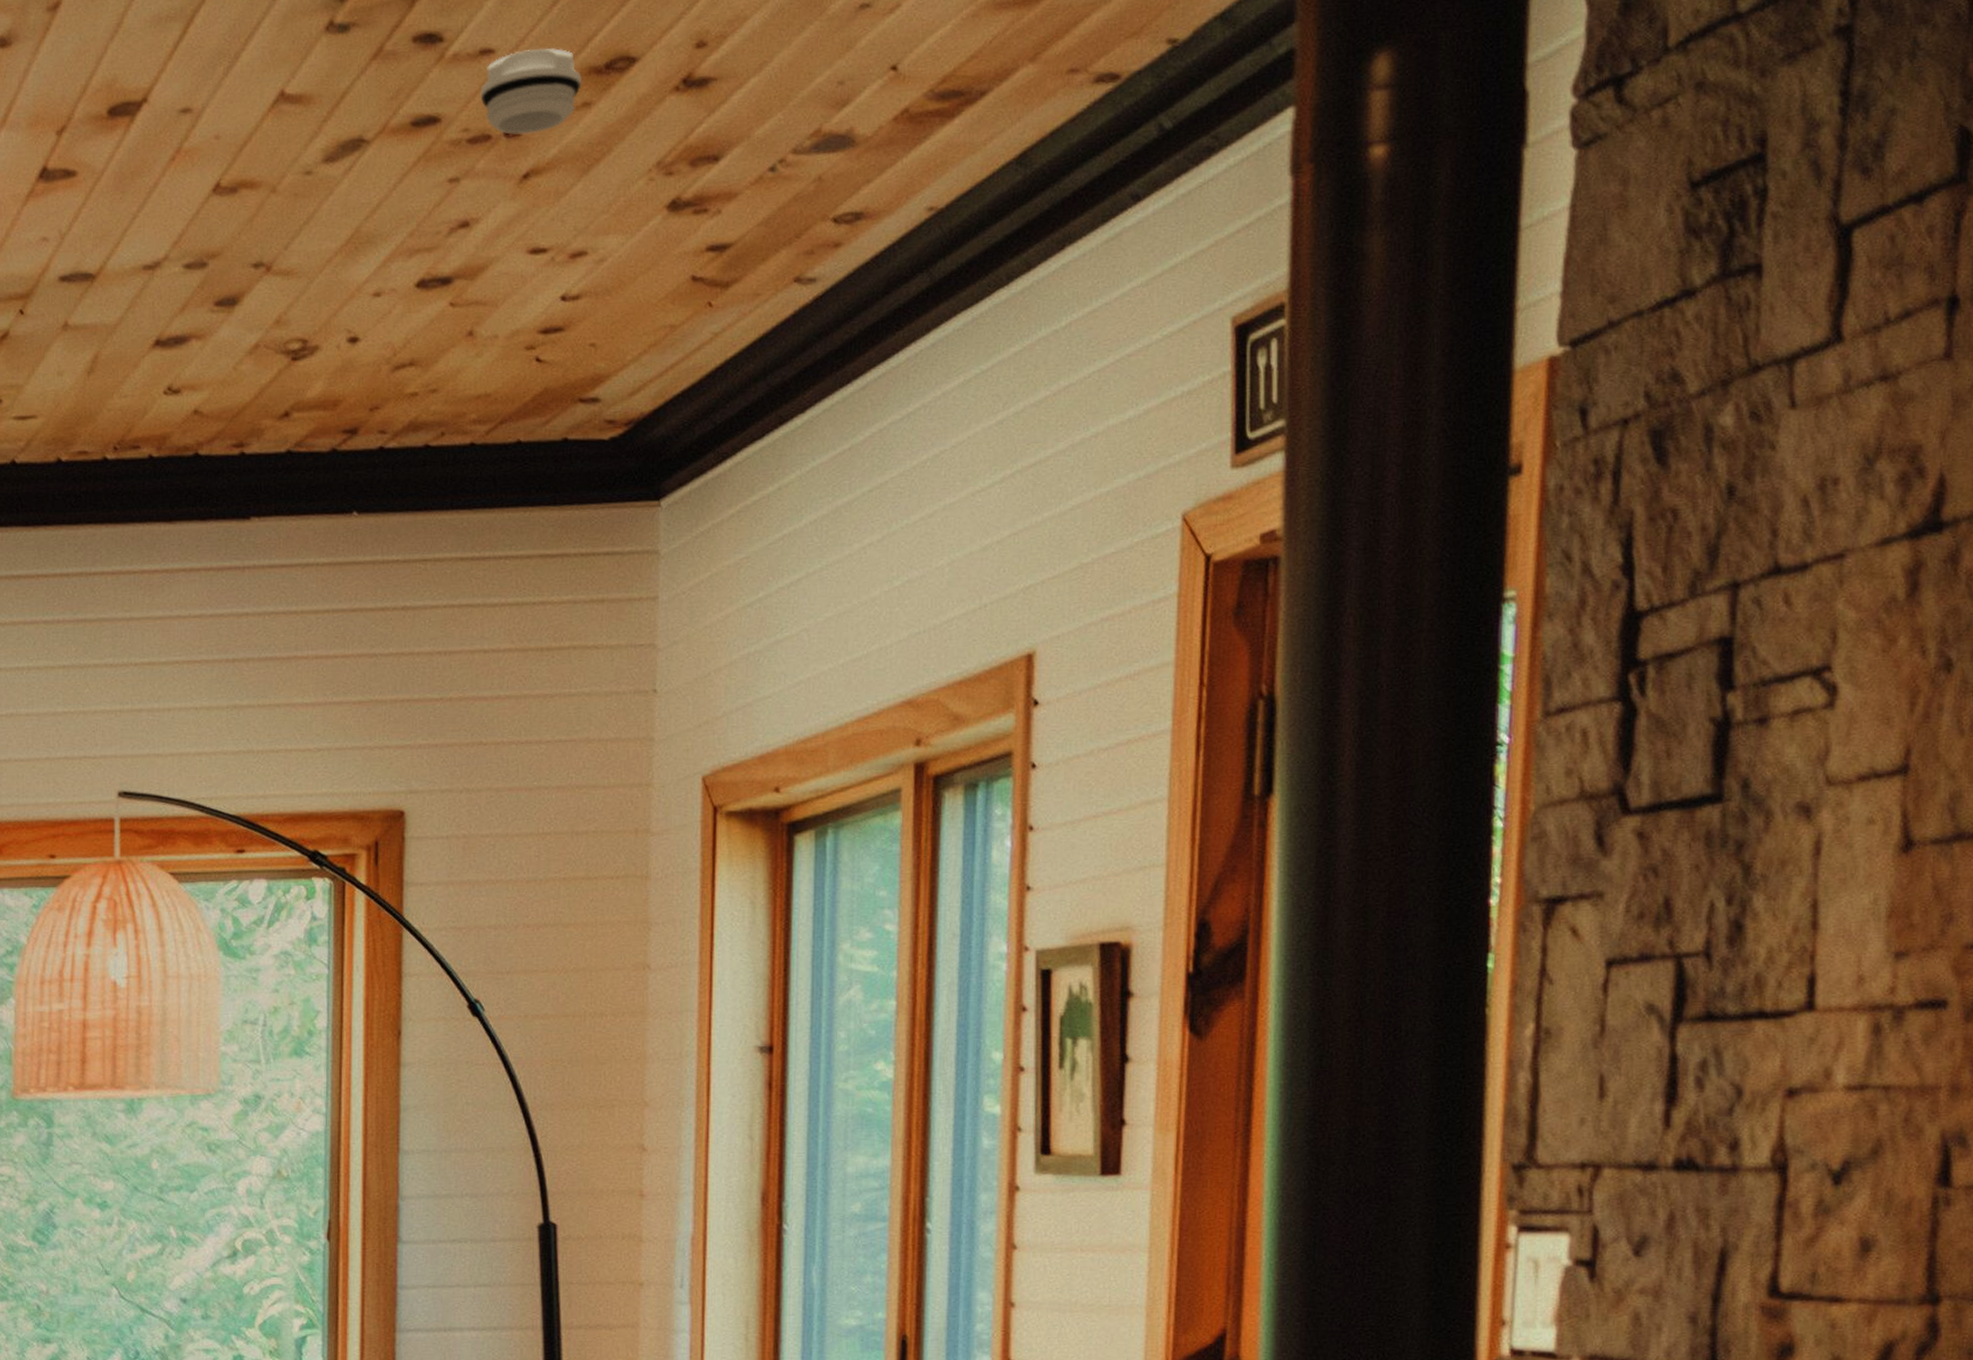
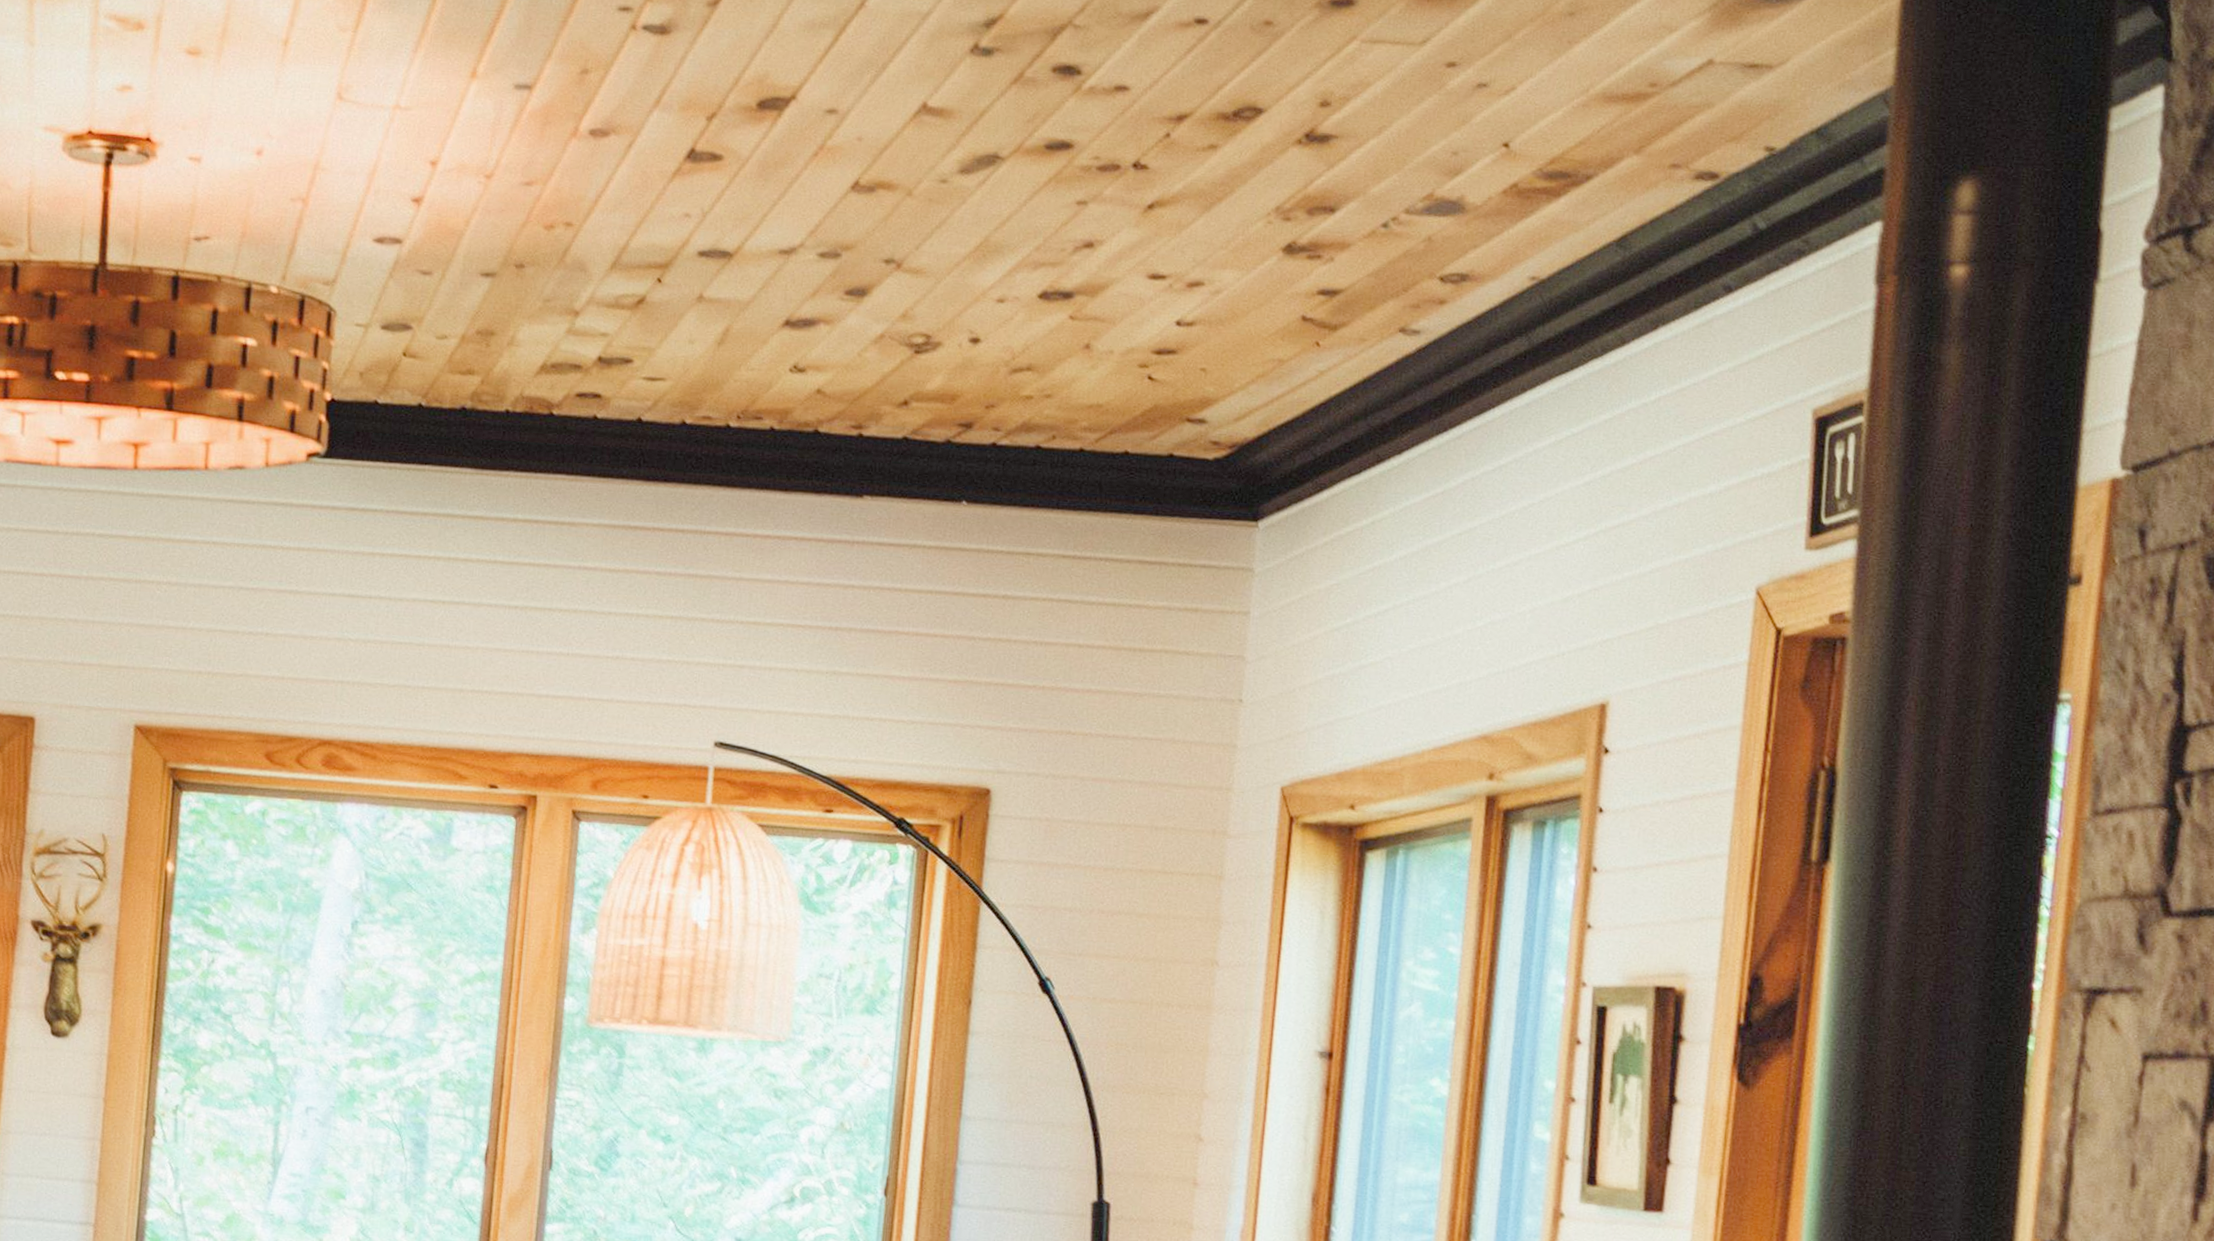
smoke detector: present [480,47,583,135] -> none [1112,90,1211,169]

